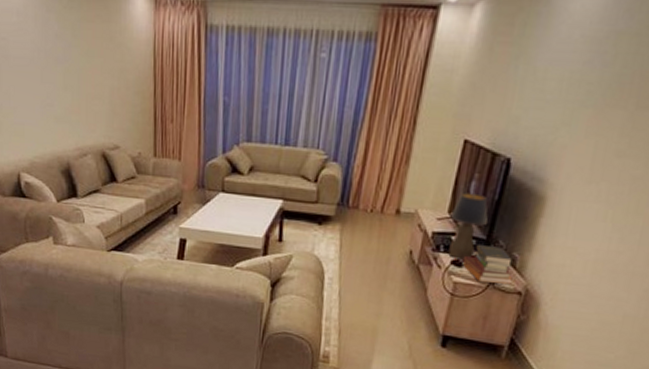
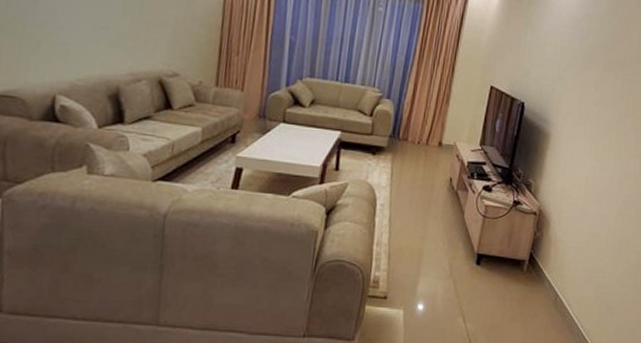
table lamp: present [448,192,489,261] -> none [480,129,510,187]
books: present [462,244,513,284] -> none [491,172,529,206]

